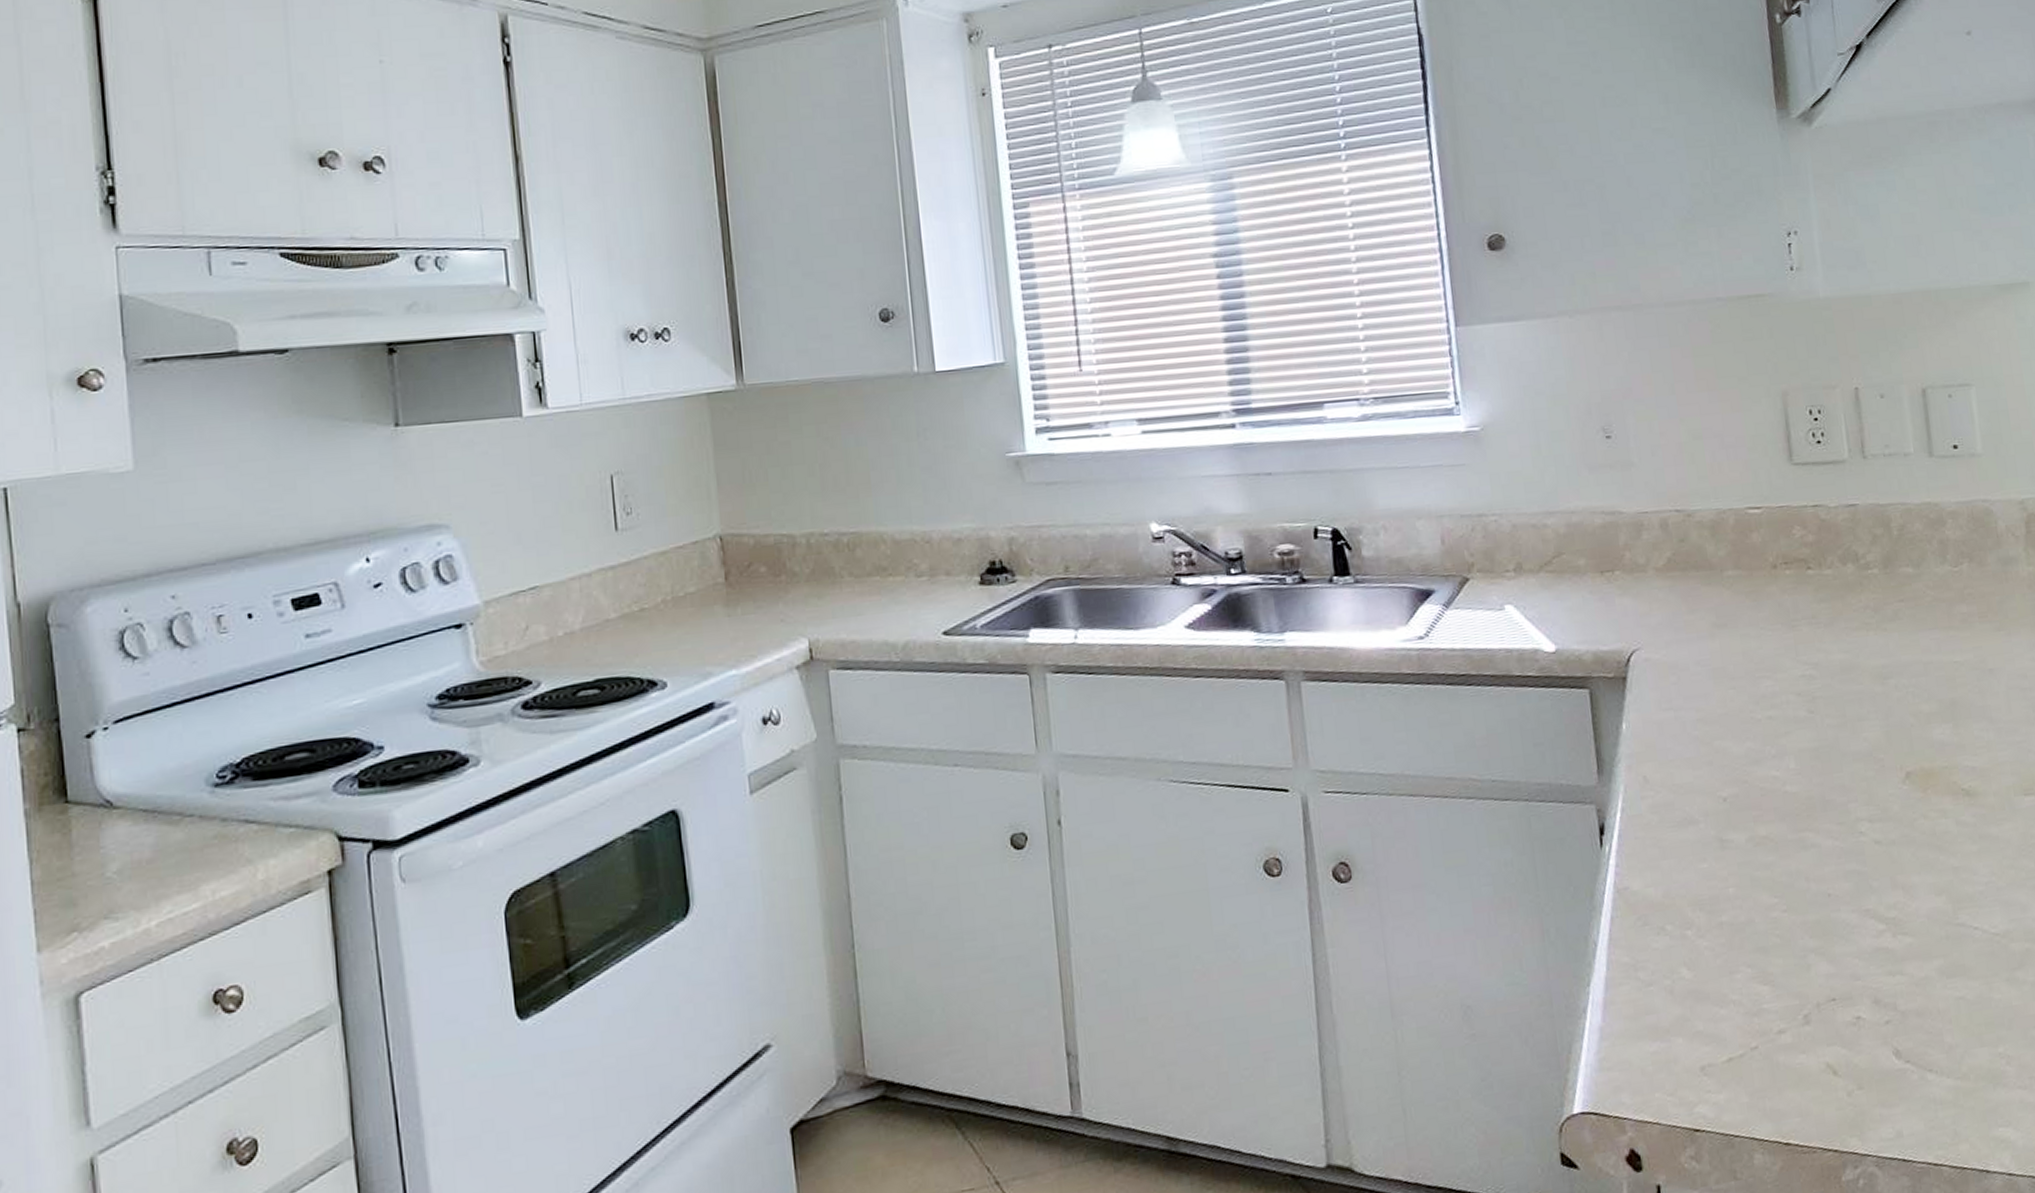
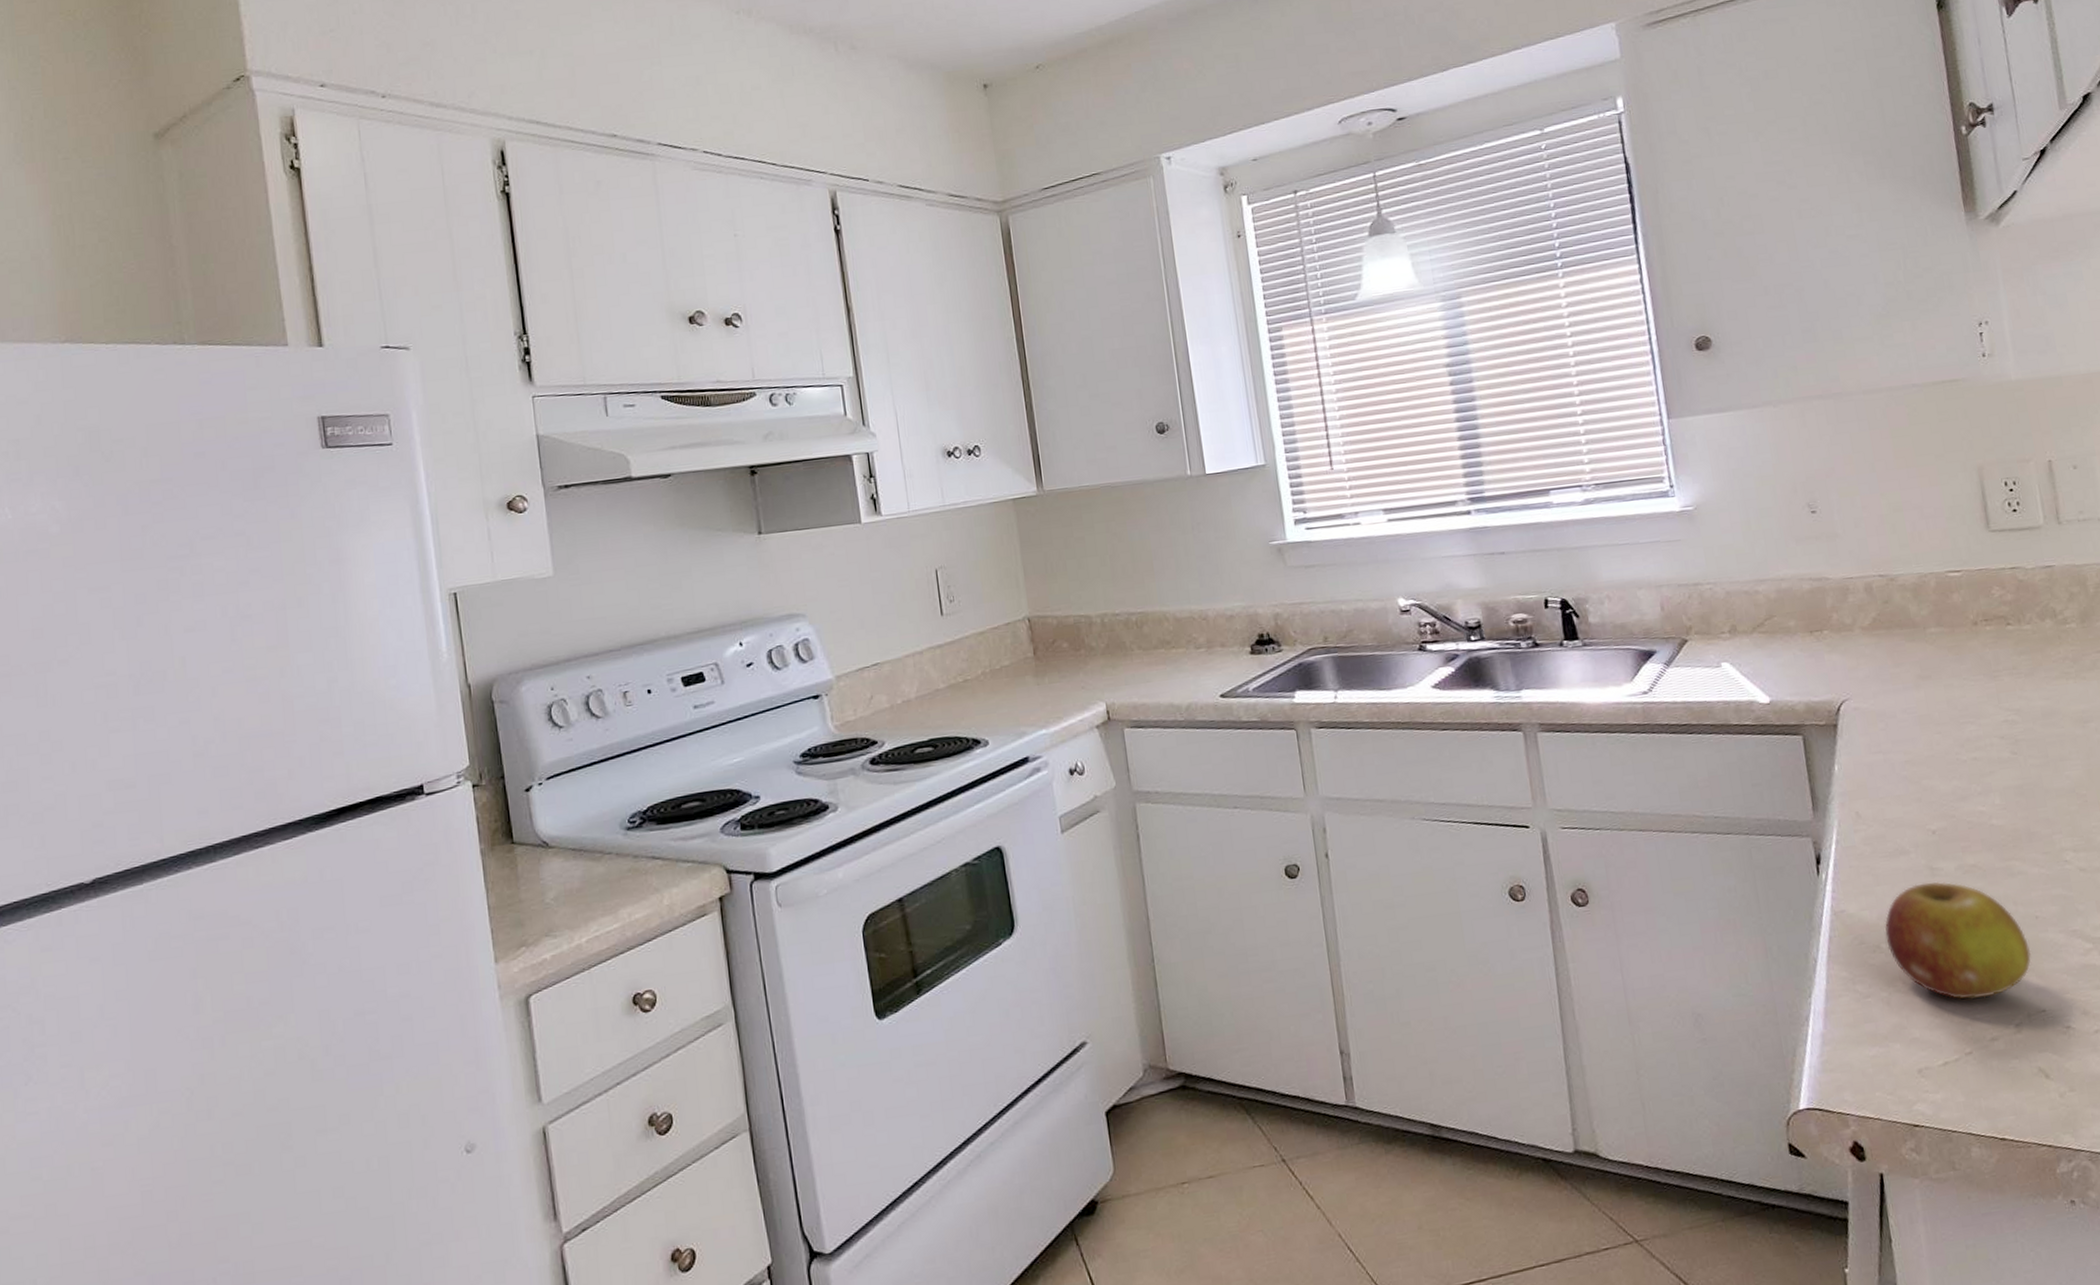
fruit: none [1669,854,1823,987] -> present [1884,881,2032,999]

